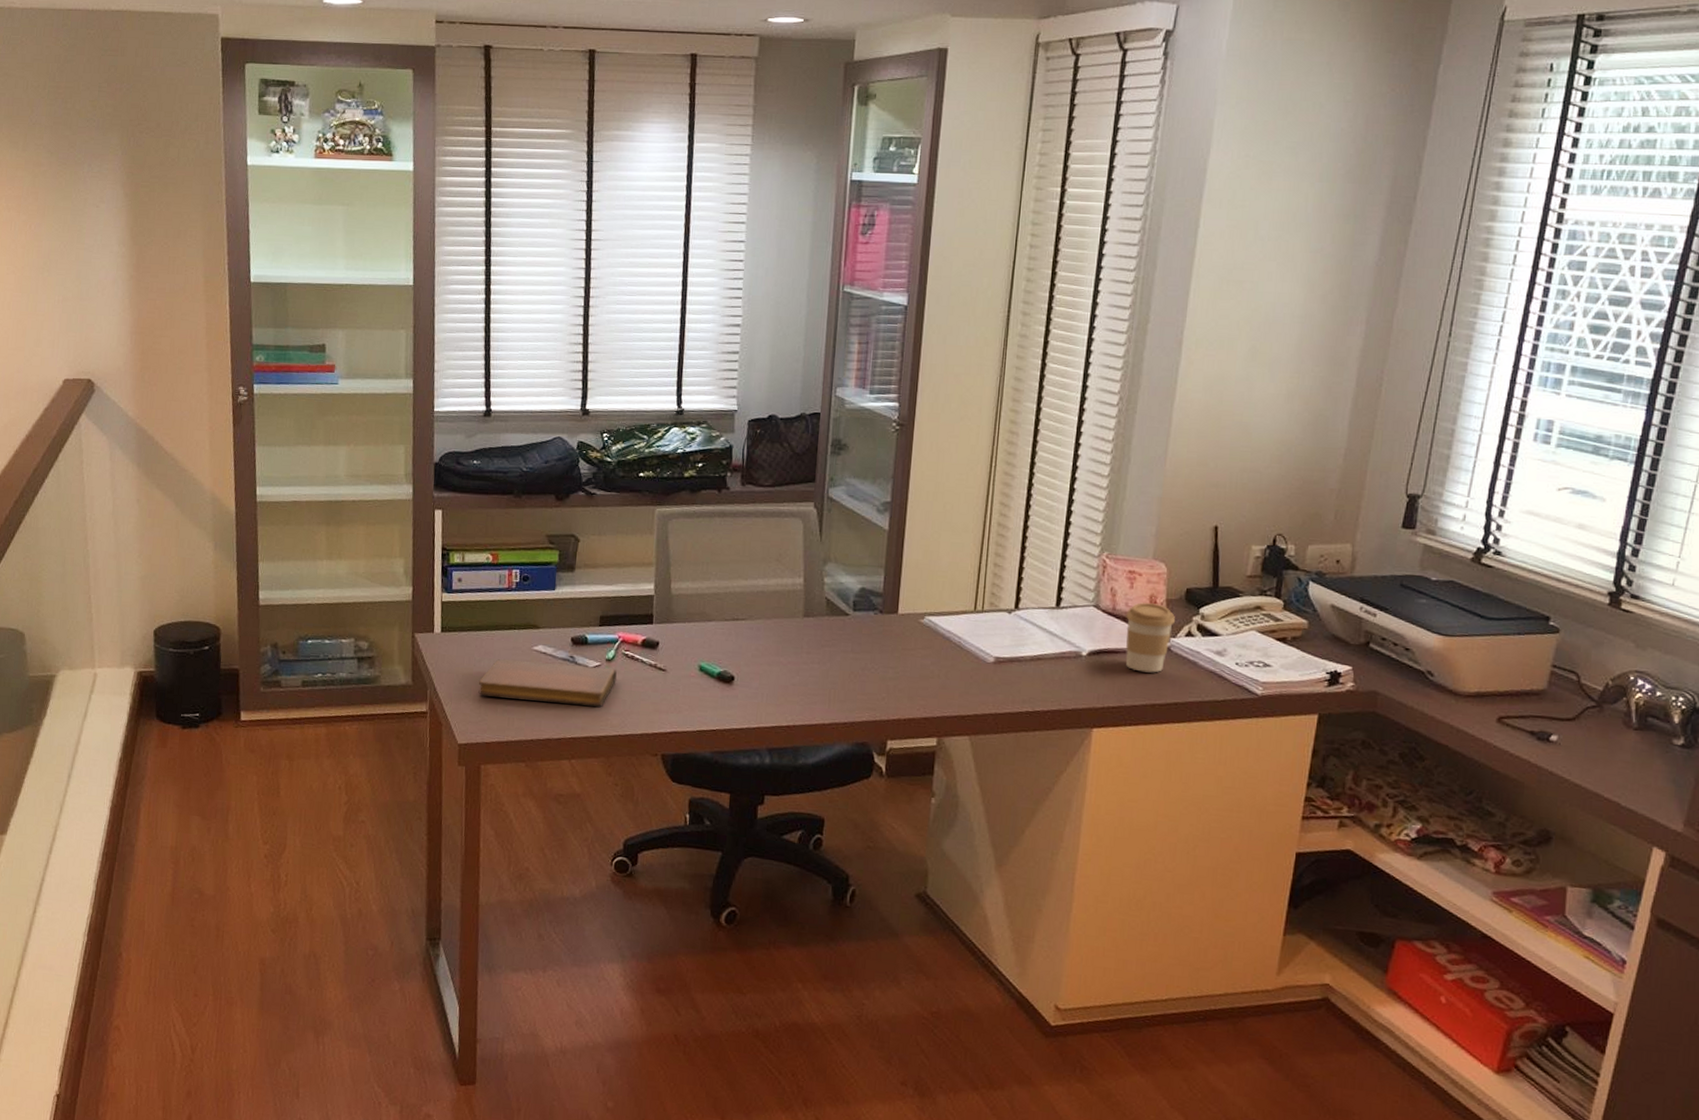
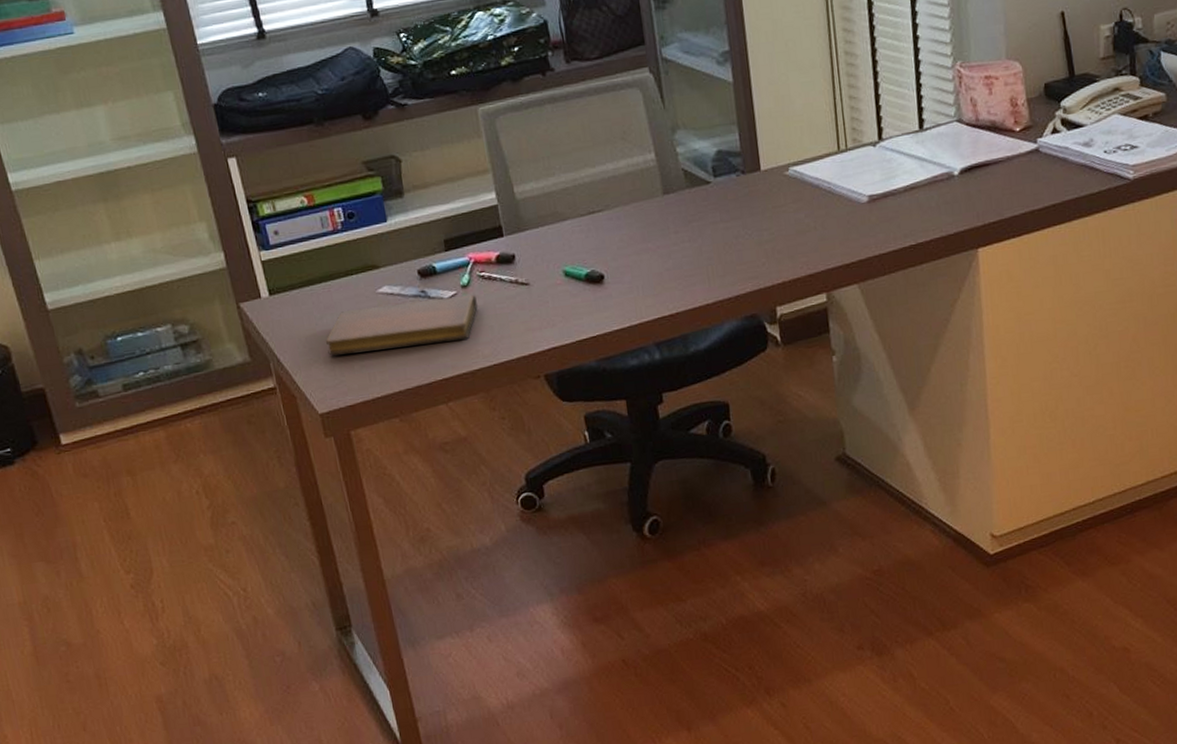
coffee cup: present [1126,602,1175,673] -> none [990,105,1039,180]

